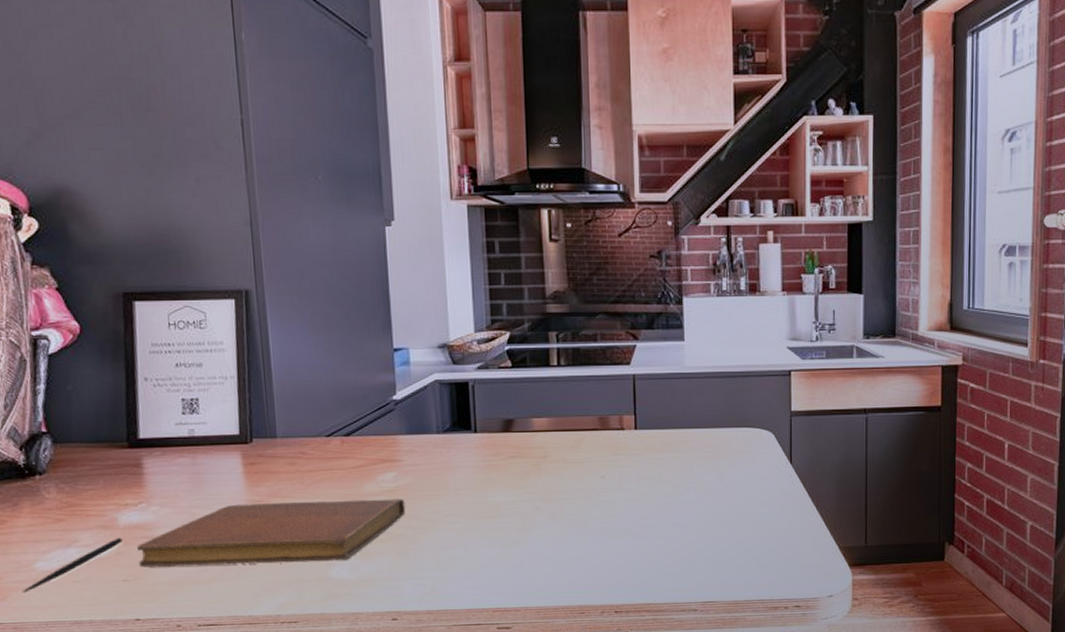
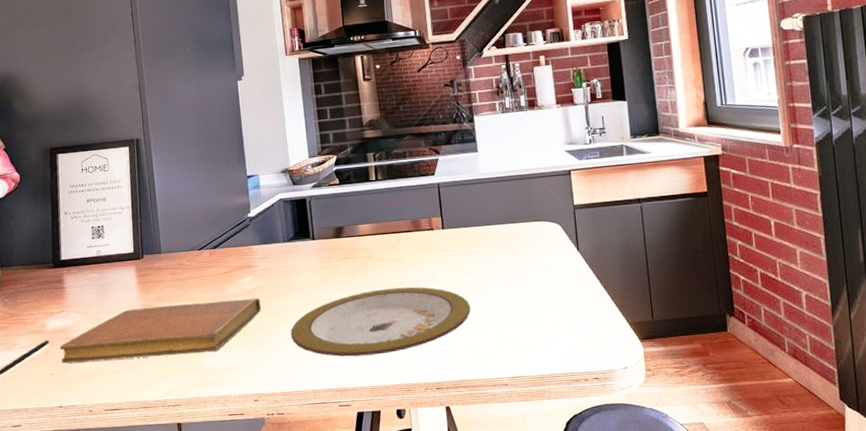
plate: none [441,494,661,573] -> present [290,286,471,357]

